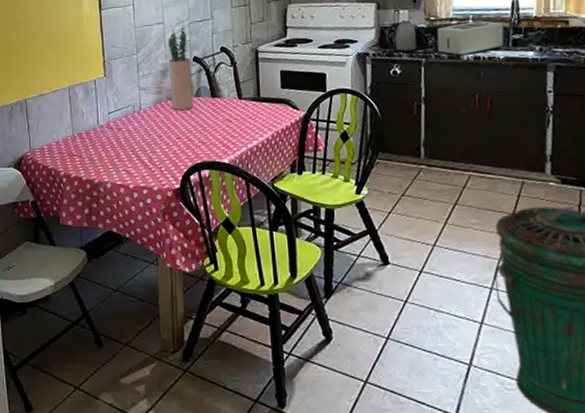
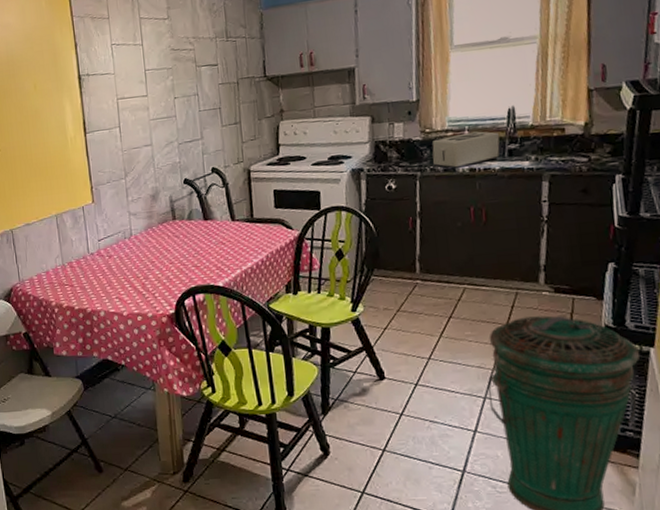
vase: present [168,25,194,111] -> none [157,147,186,235]
kettle: present [385,20,417,54] -> none [380,133,412,168]

